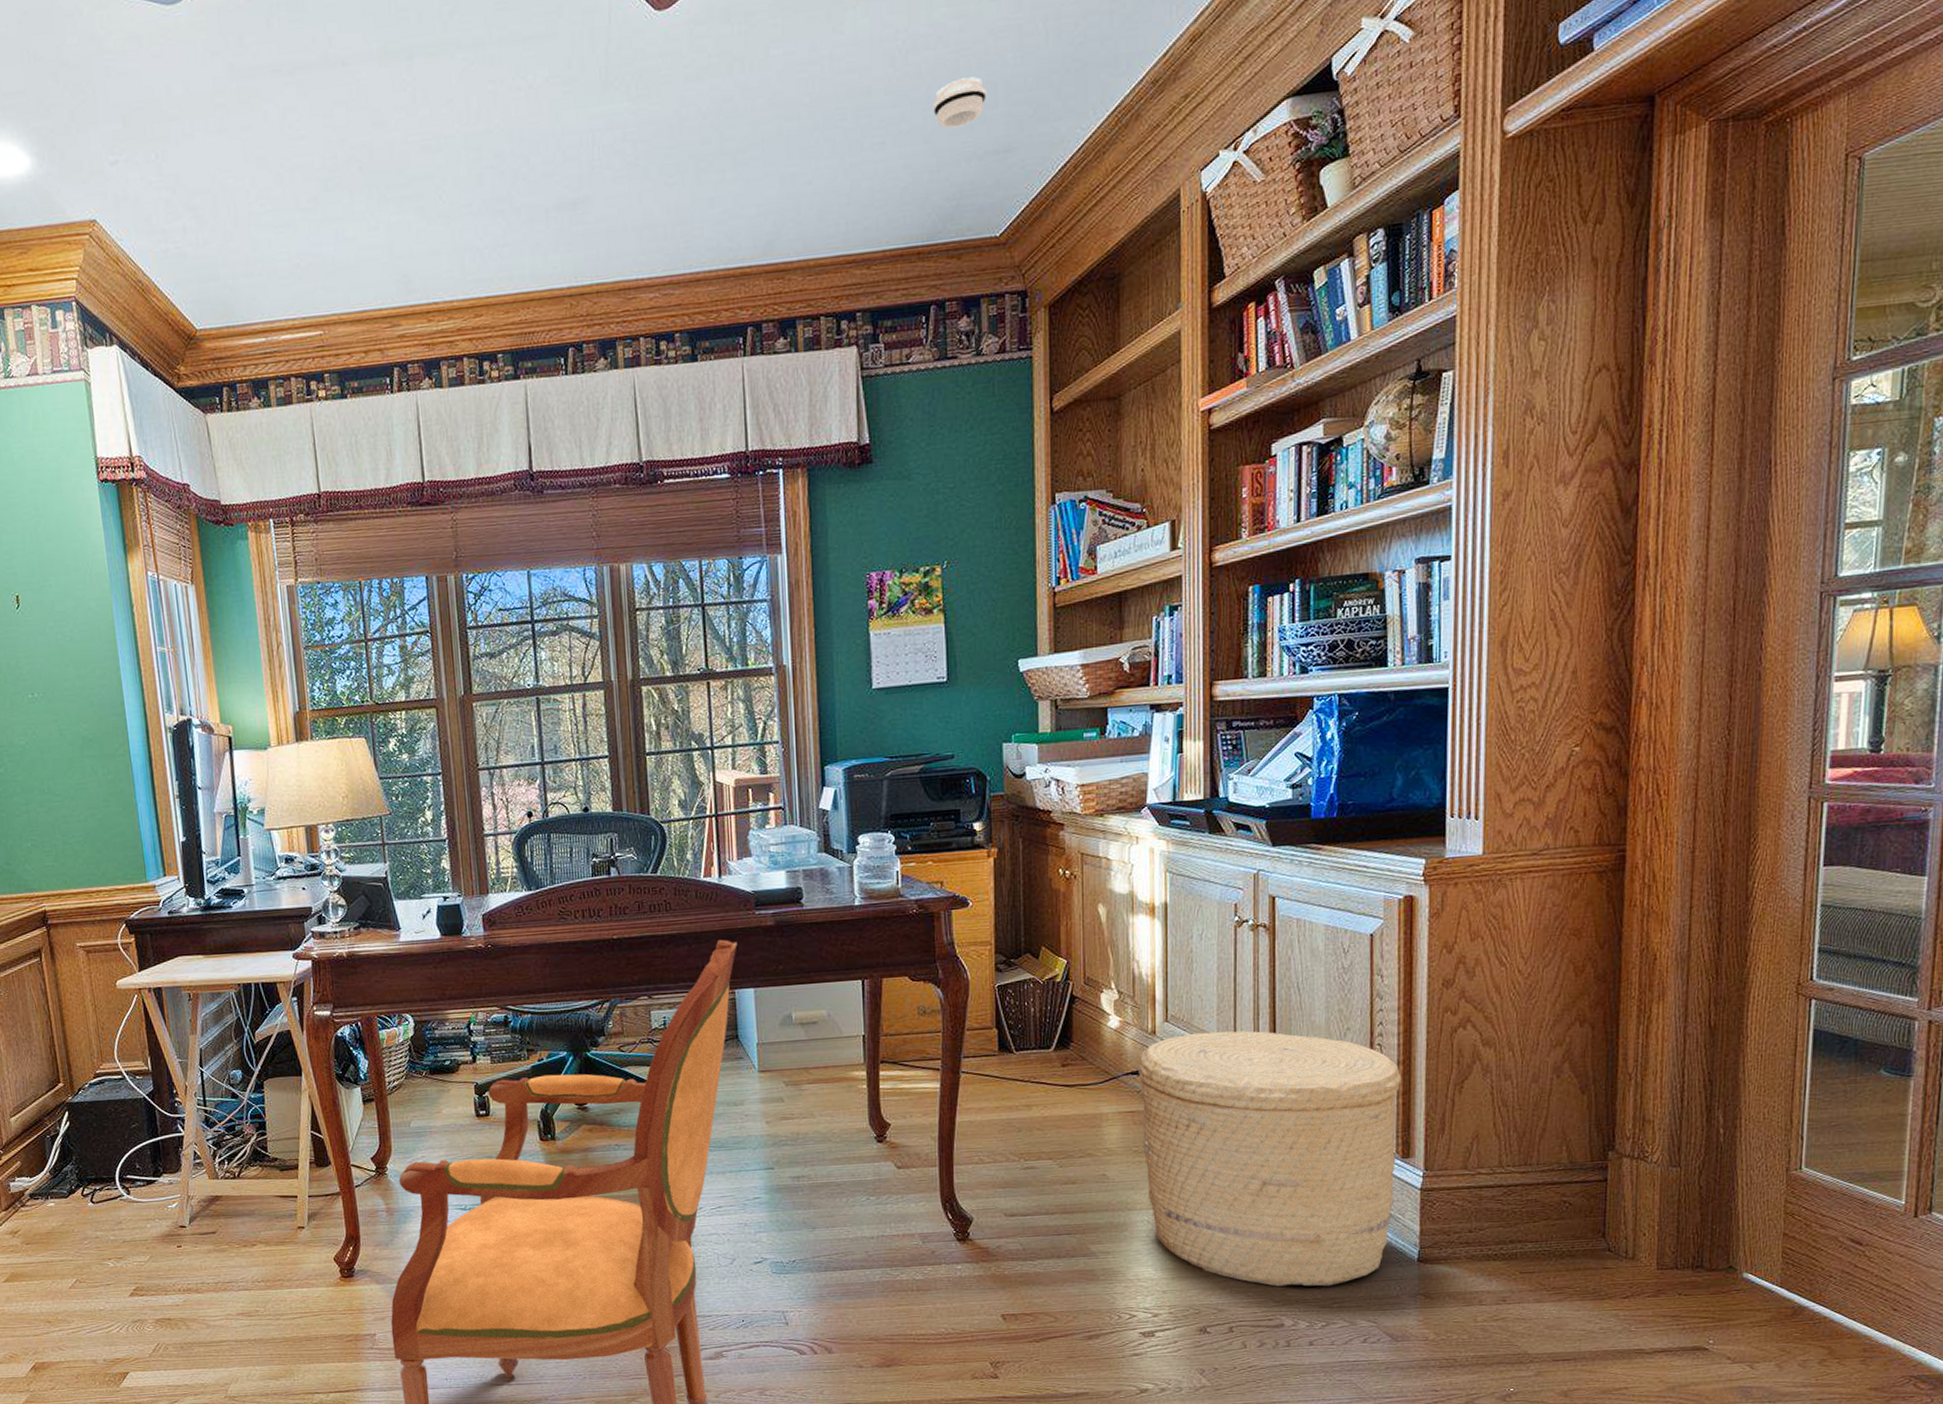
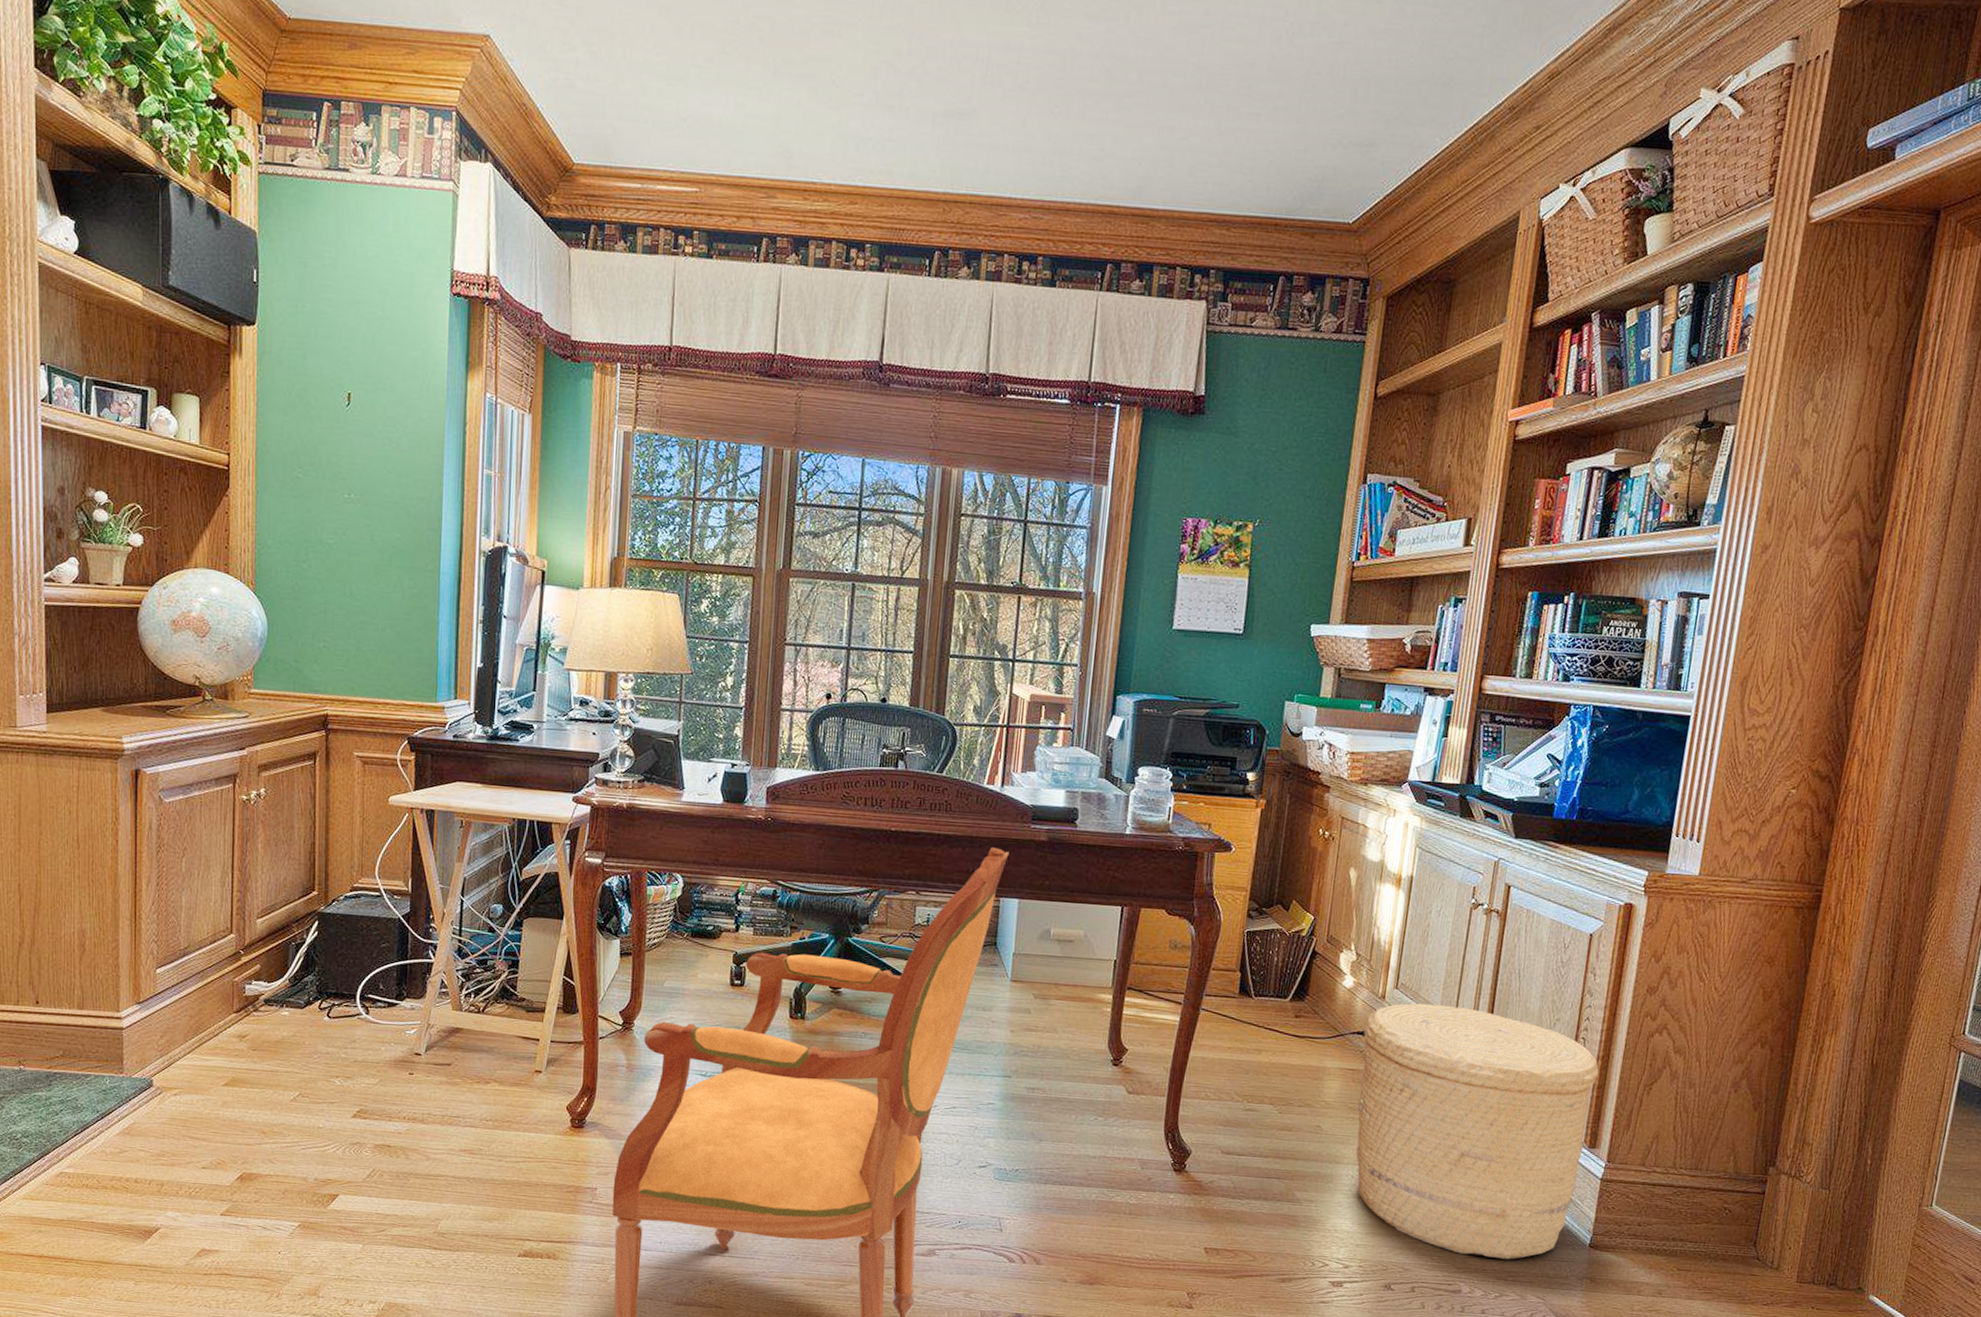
smoke detector: present [933,77,987,129] -> none [1309,69,1361,114]

